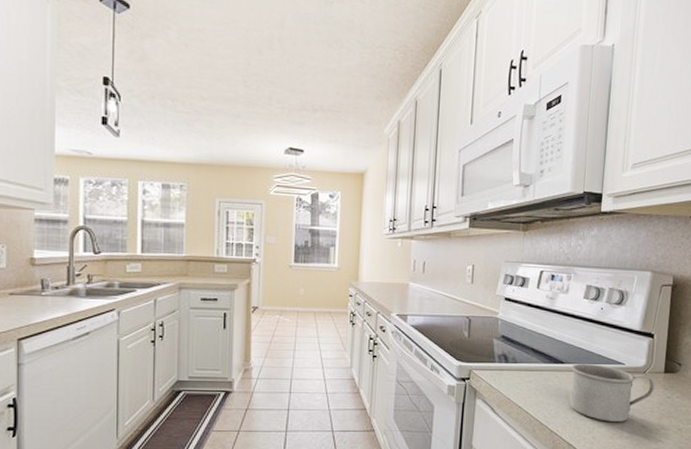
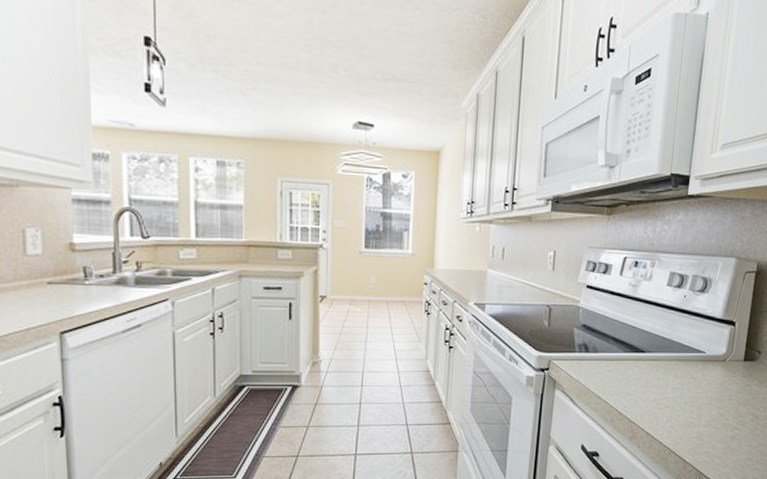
mug: present [570,364,655,422] -> none [649,353,734,410]

